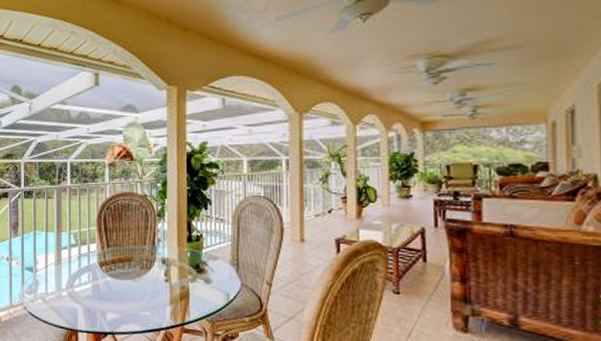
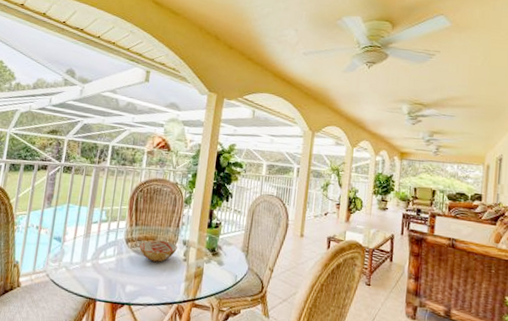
bowl: none [114,261,156,285] -> present [139,240,177,262]

